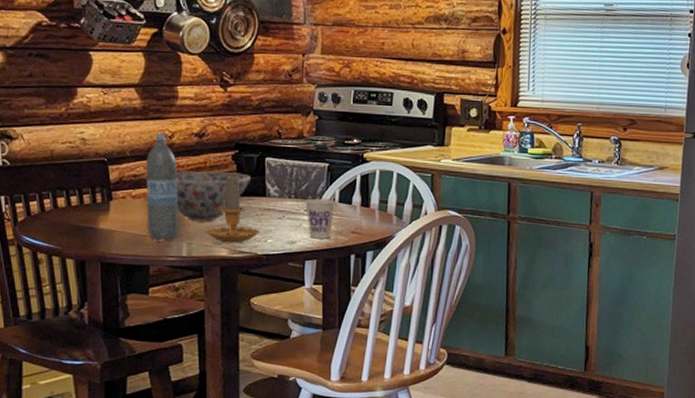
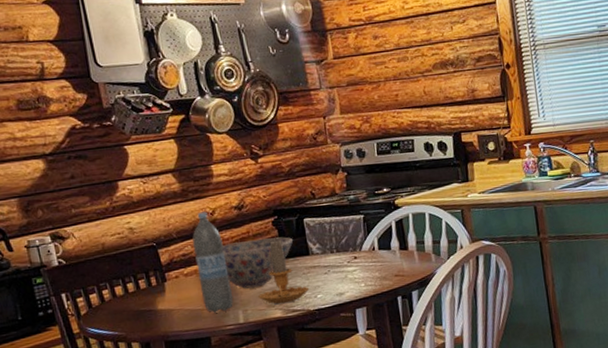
cup: present [305,198,335,239] -> none [347,247,377,288]

